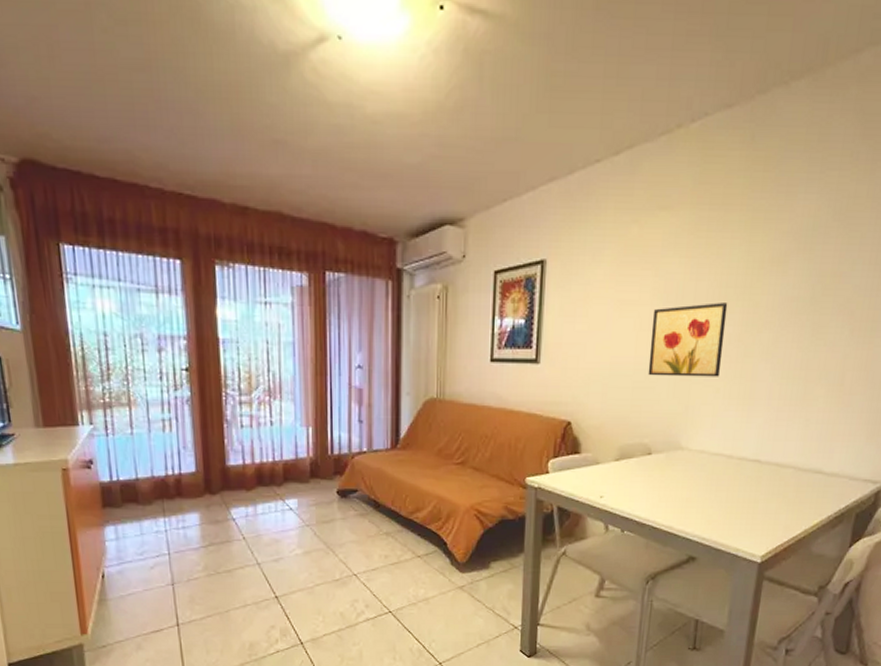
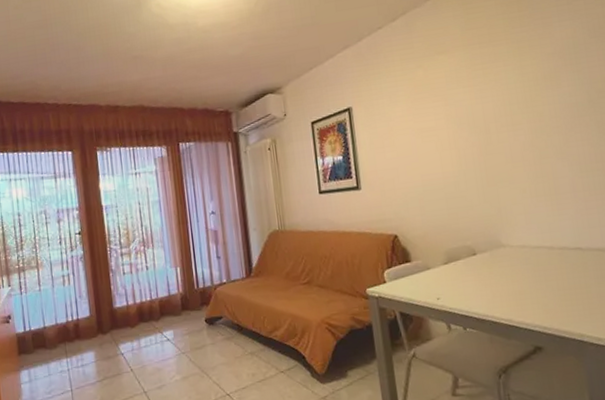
wall art: present [648,303,728,377] -> none [450,117,523,187]

